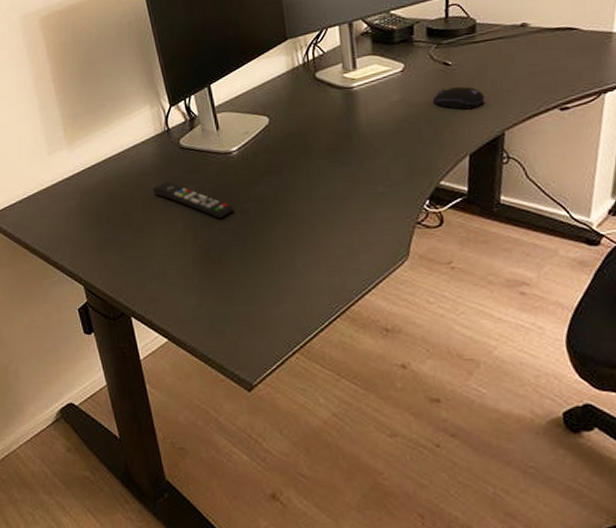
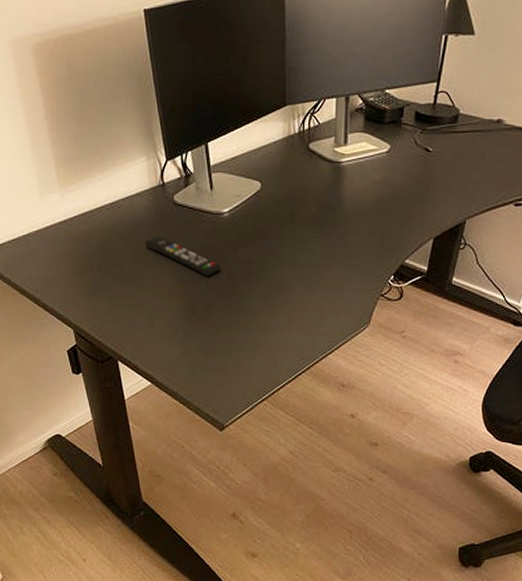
computer mouse: present [433,86,485,110] -> none [411,174,455,196]

